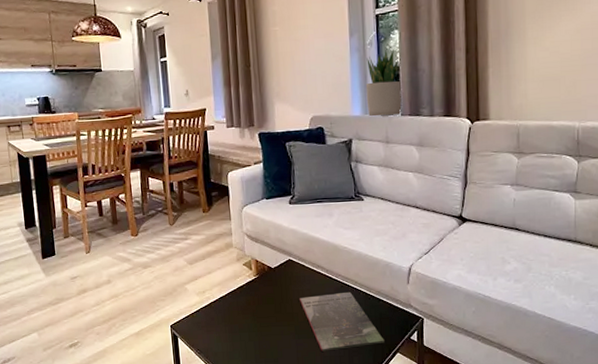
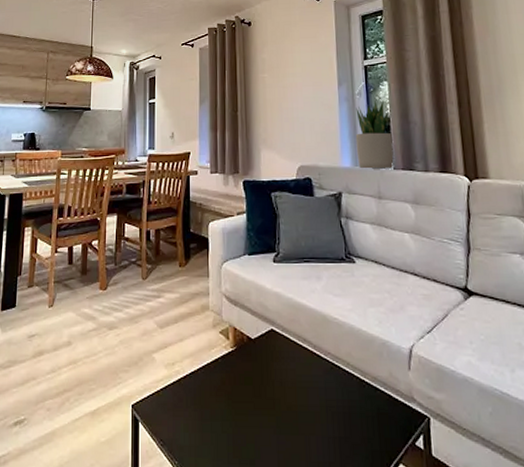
magazine: present [298,291,385,352] -> none [281,375,384,455]

